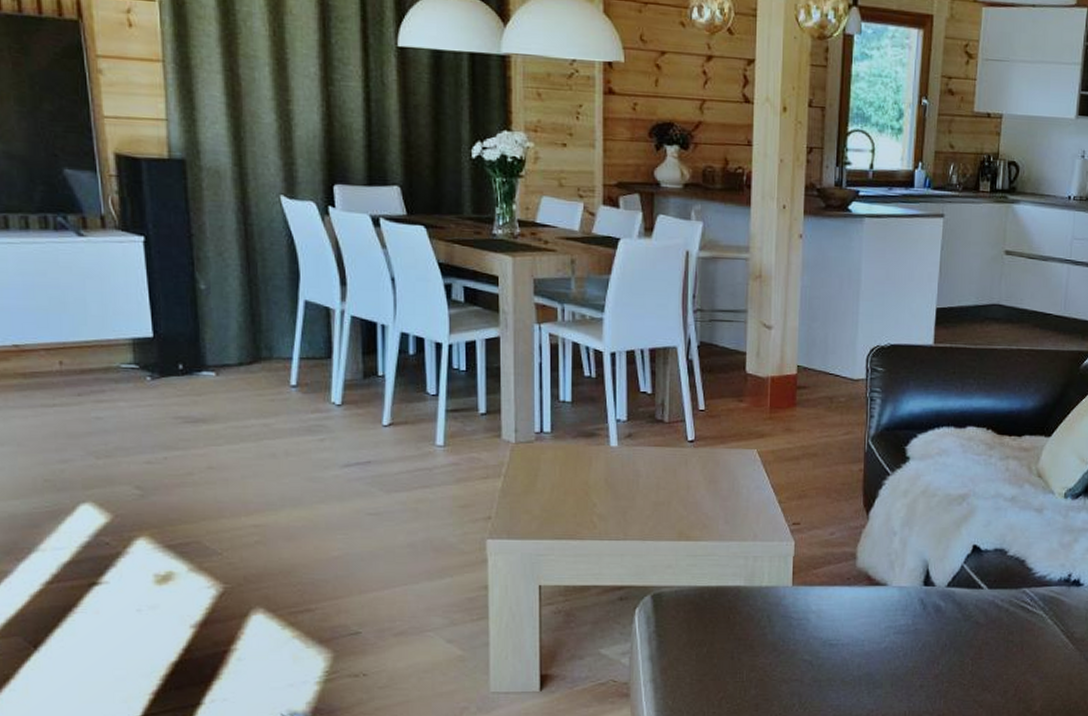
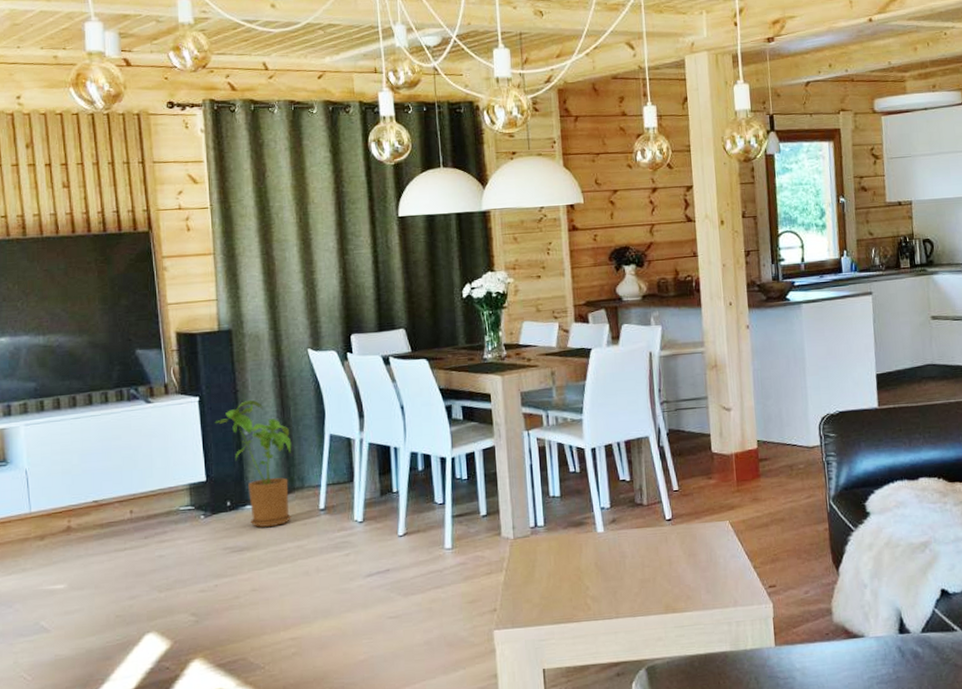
house plant: none [164,248,259,399] -> present [214,400,292,528]

